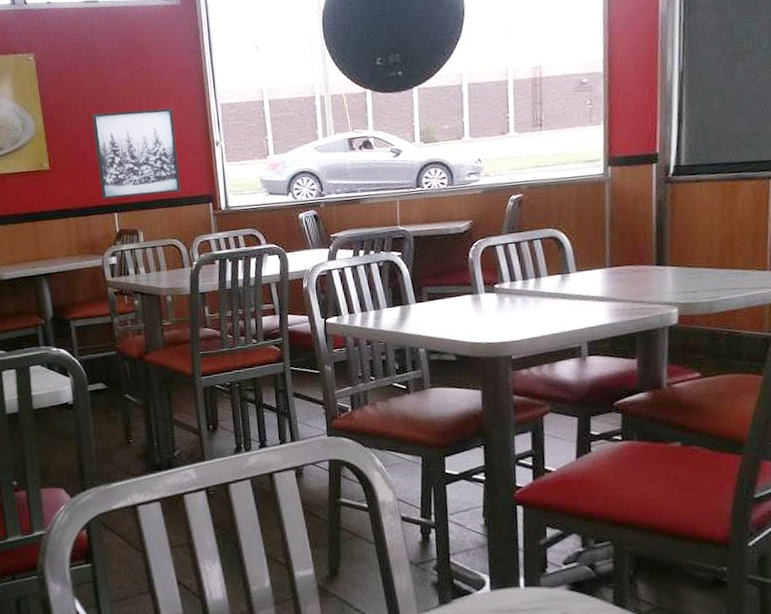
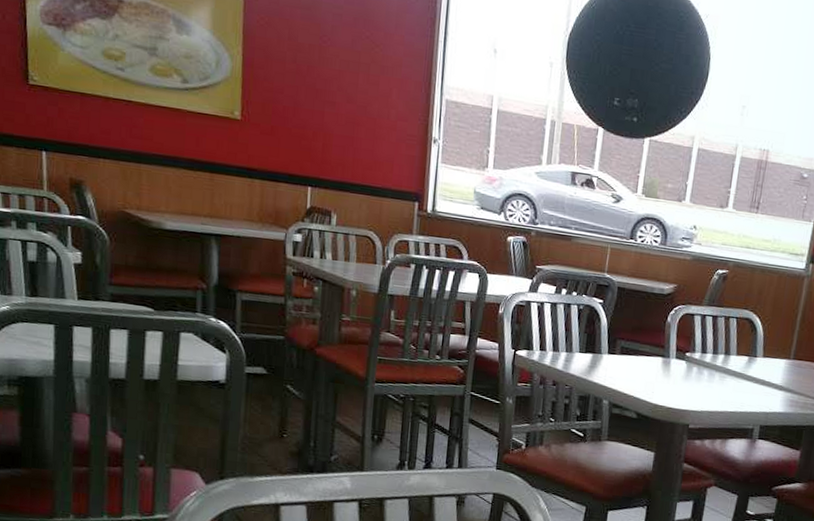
wall art: present [91,108,181,200] -> none [296,71,392,182]

